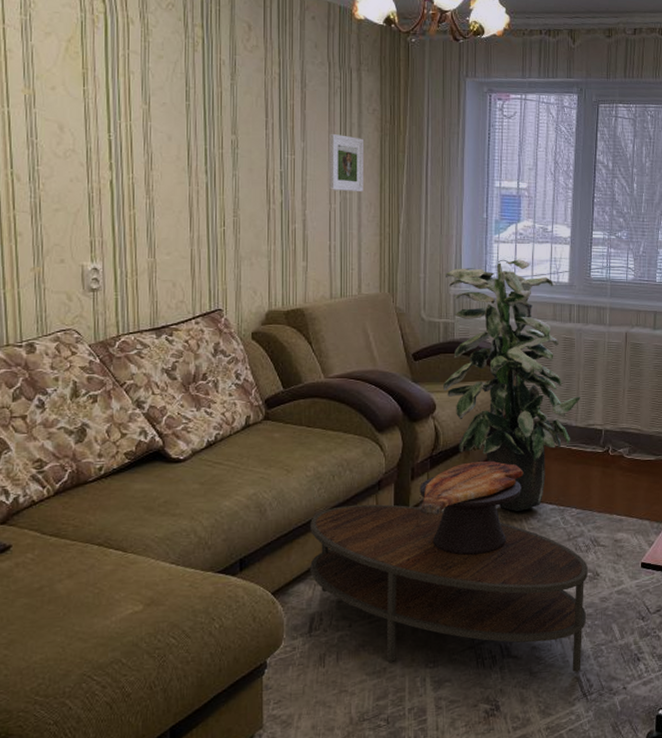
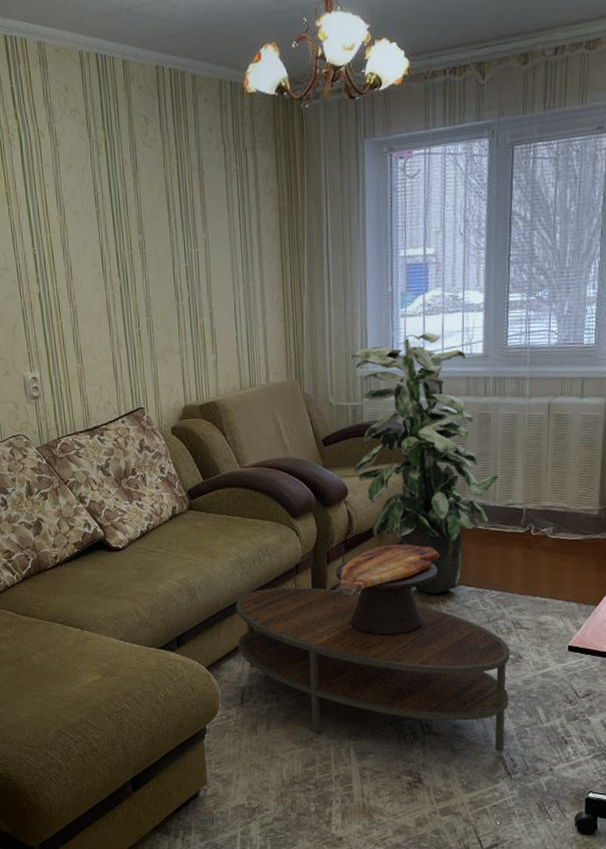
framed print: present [329,133,363,193] -> none [229,220,265,280]

